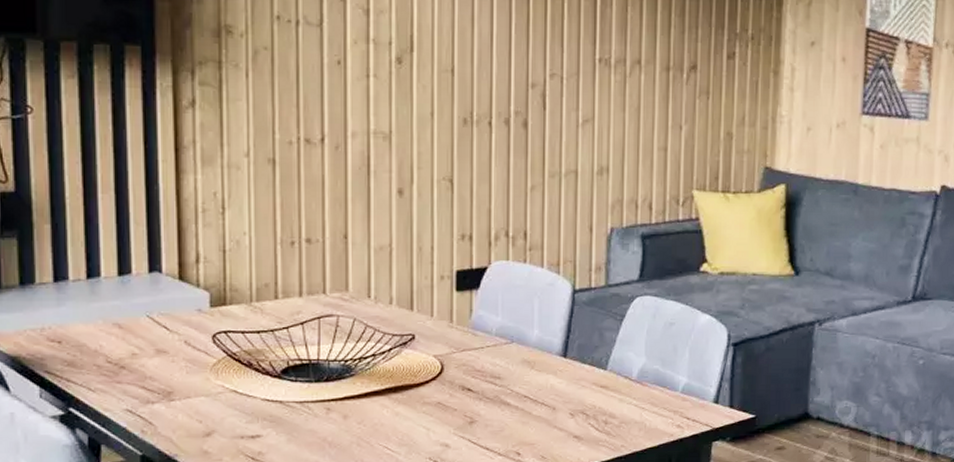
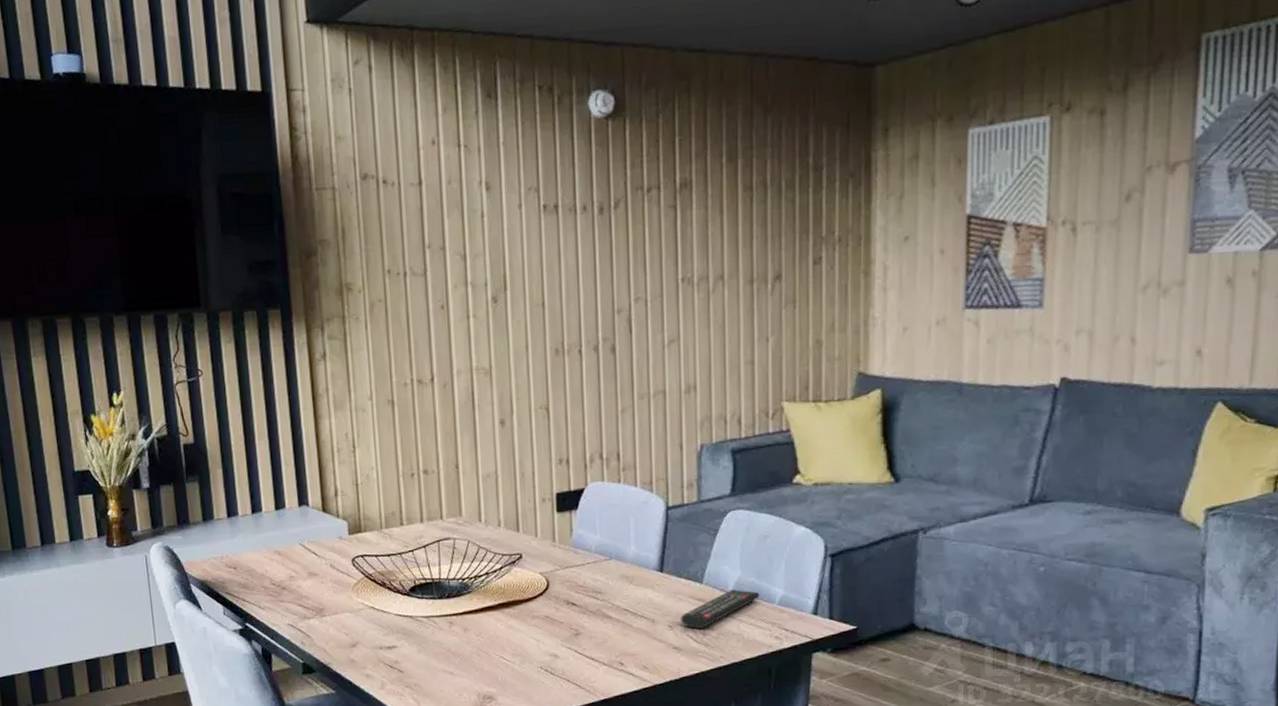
remote control: none [582,376,664,417] -> present [680,589,760,629]

